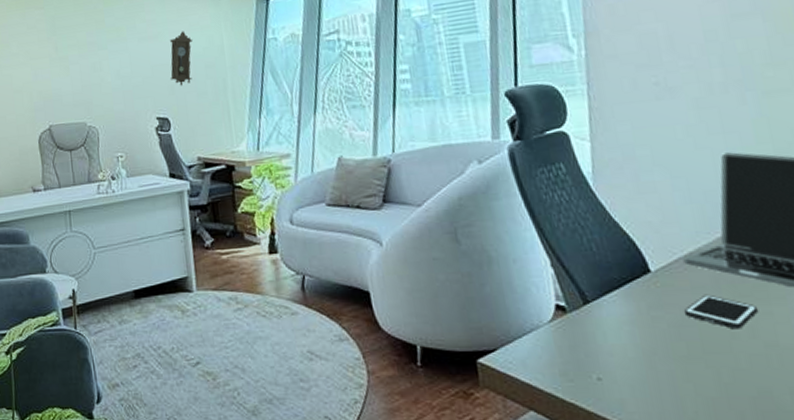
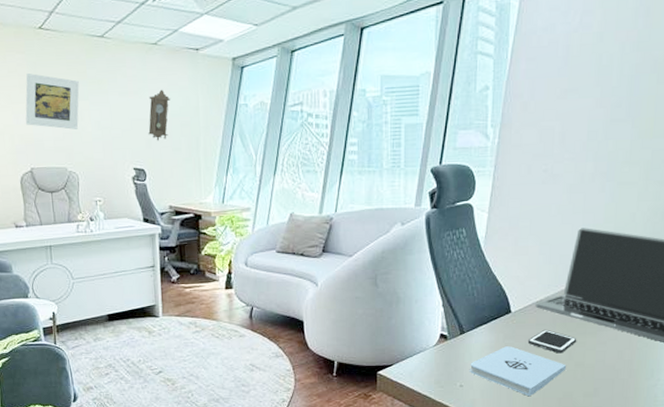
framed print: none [44,27,98,82] -> present [25,73,80,130]
notepad: none [605,320,753,395] -> present [469,346,567,397]

